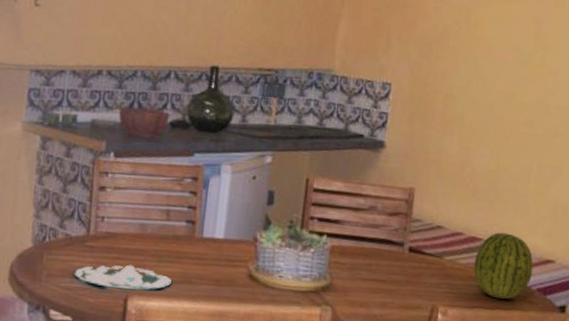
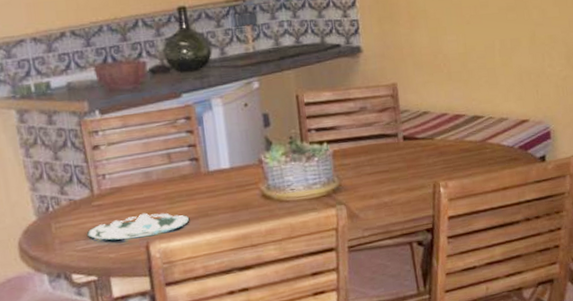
fruit: present [473,232,534,300] -> none [461,104,513,163]

